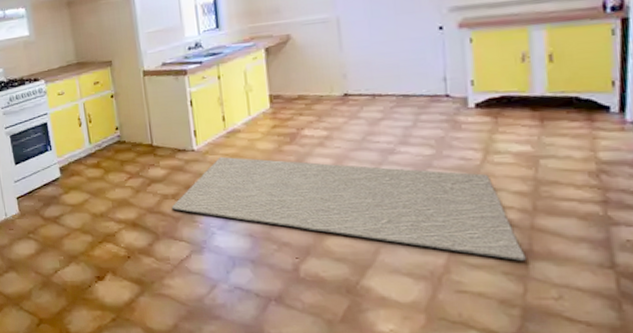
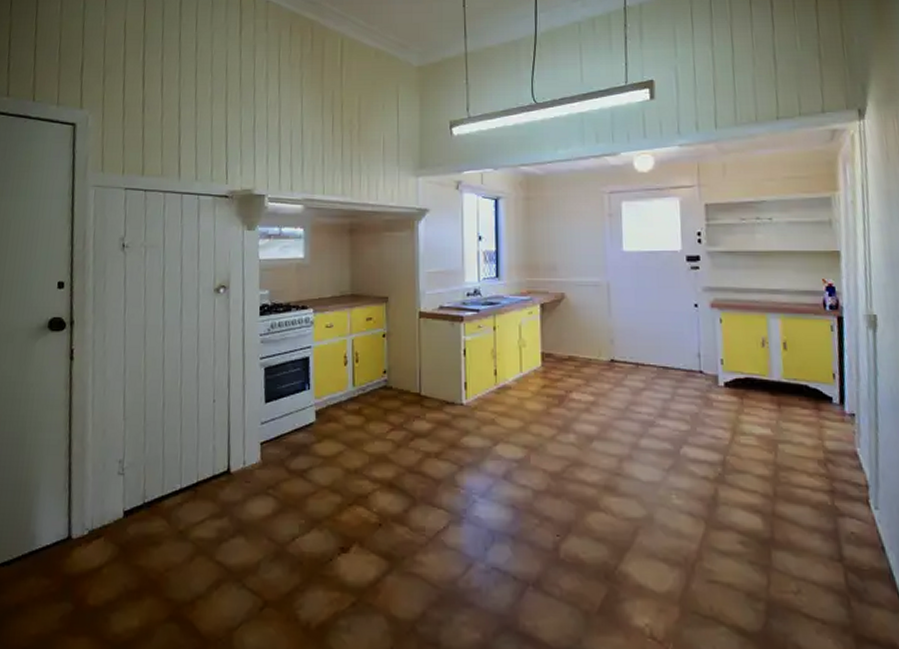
rug: present [171,156,526,261] -> none [433,414,769,550]

